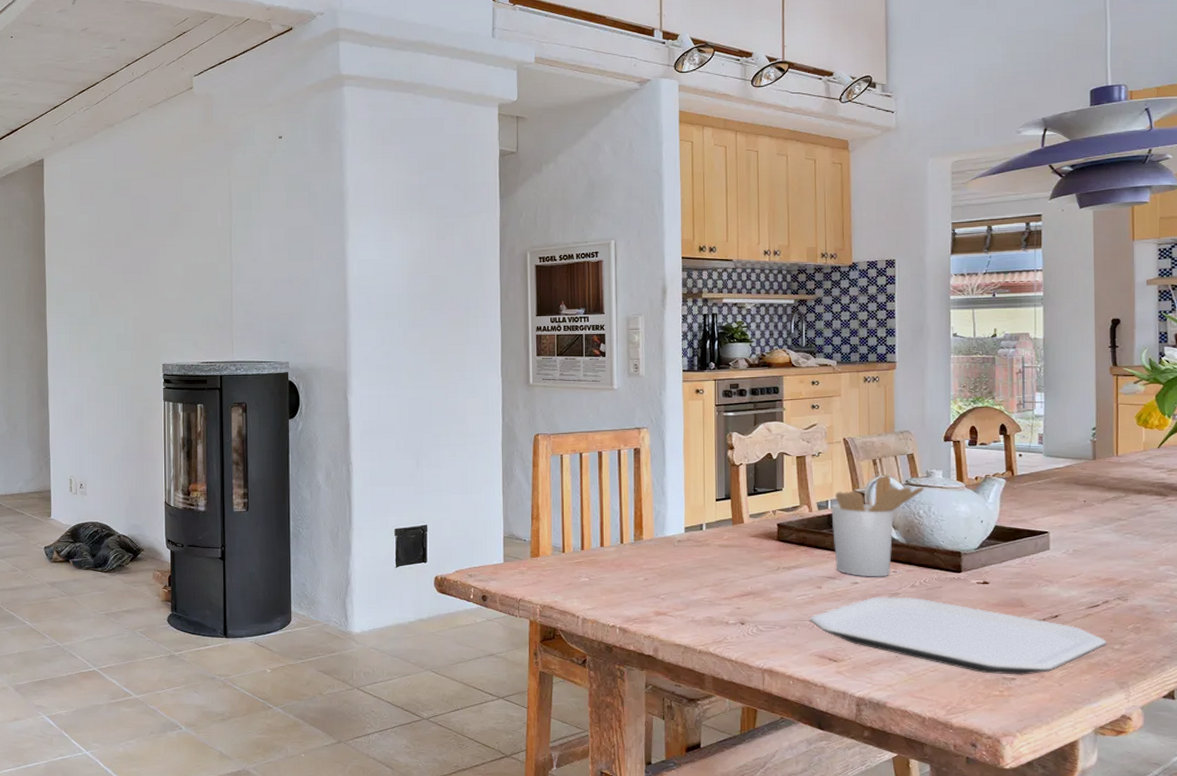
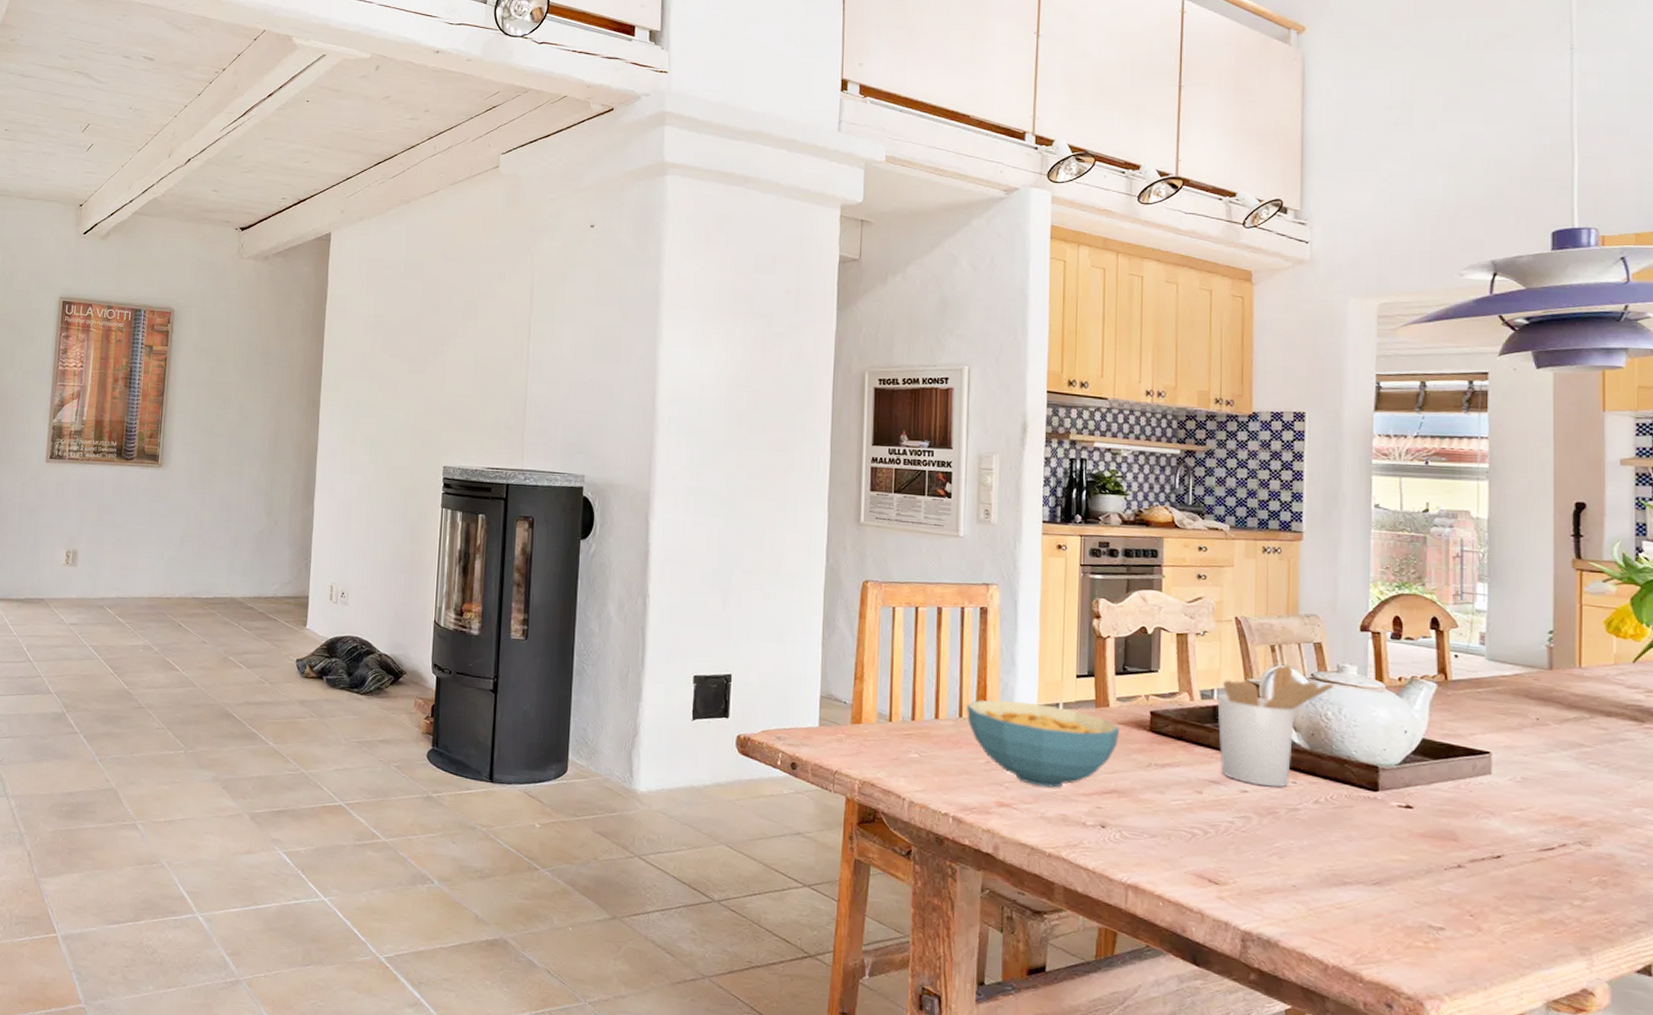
cereal bowl: none [626,525,754,595] -> present [965,699,1120,788]
plate: present [809,596,1107,675] -> none [1186,810,1563,926]

